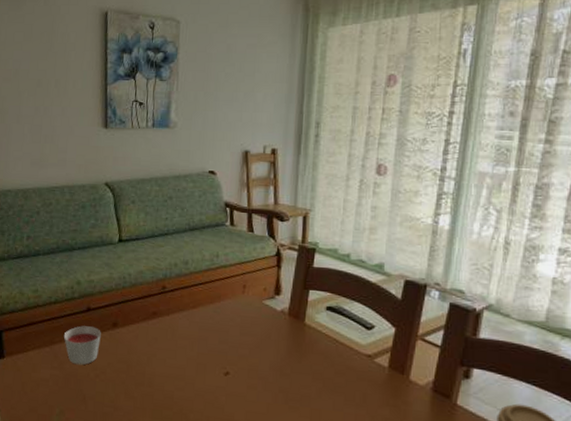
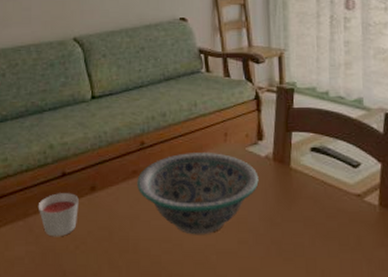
decorative bowl: none [156,300,273,378] -> present [137,153,259,235]

